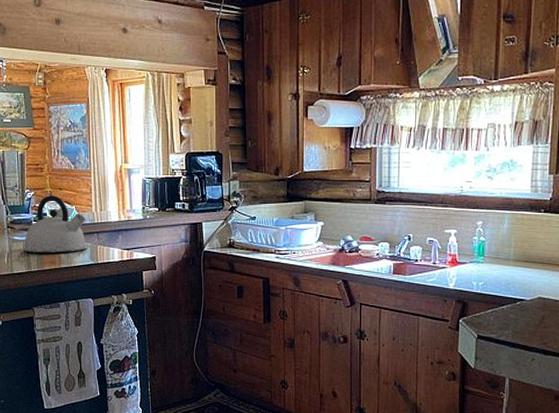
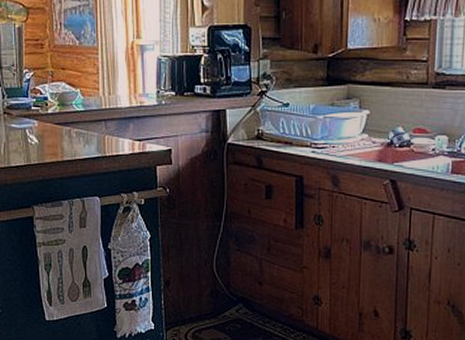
kettle: present [23,195,88,253] -> none [21,76,94,144]

